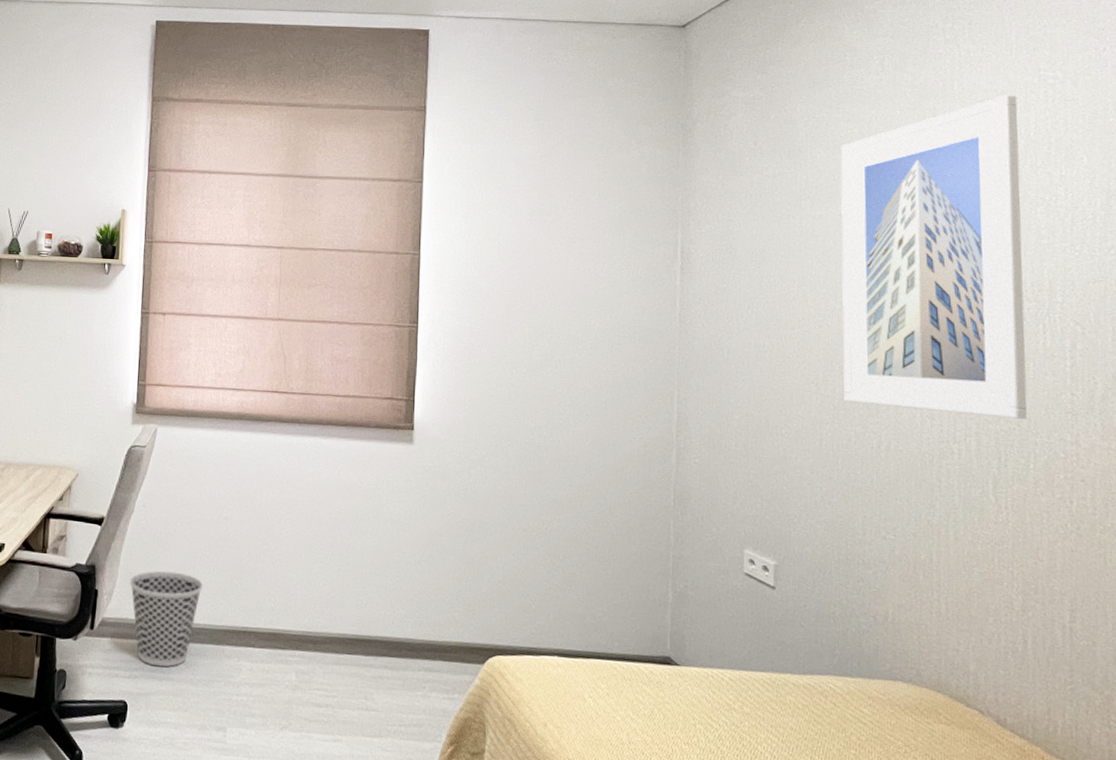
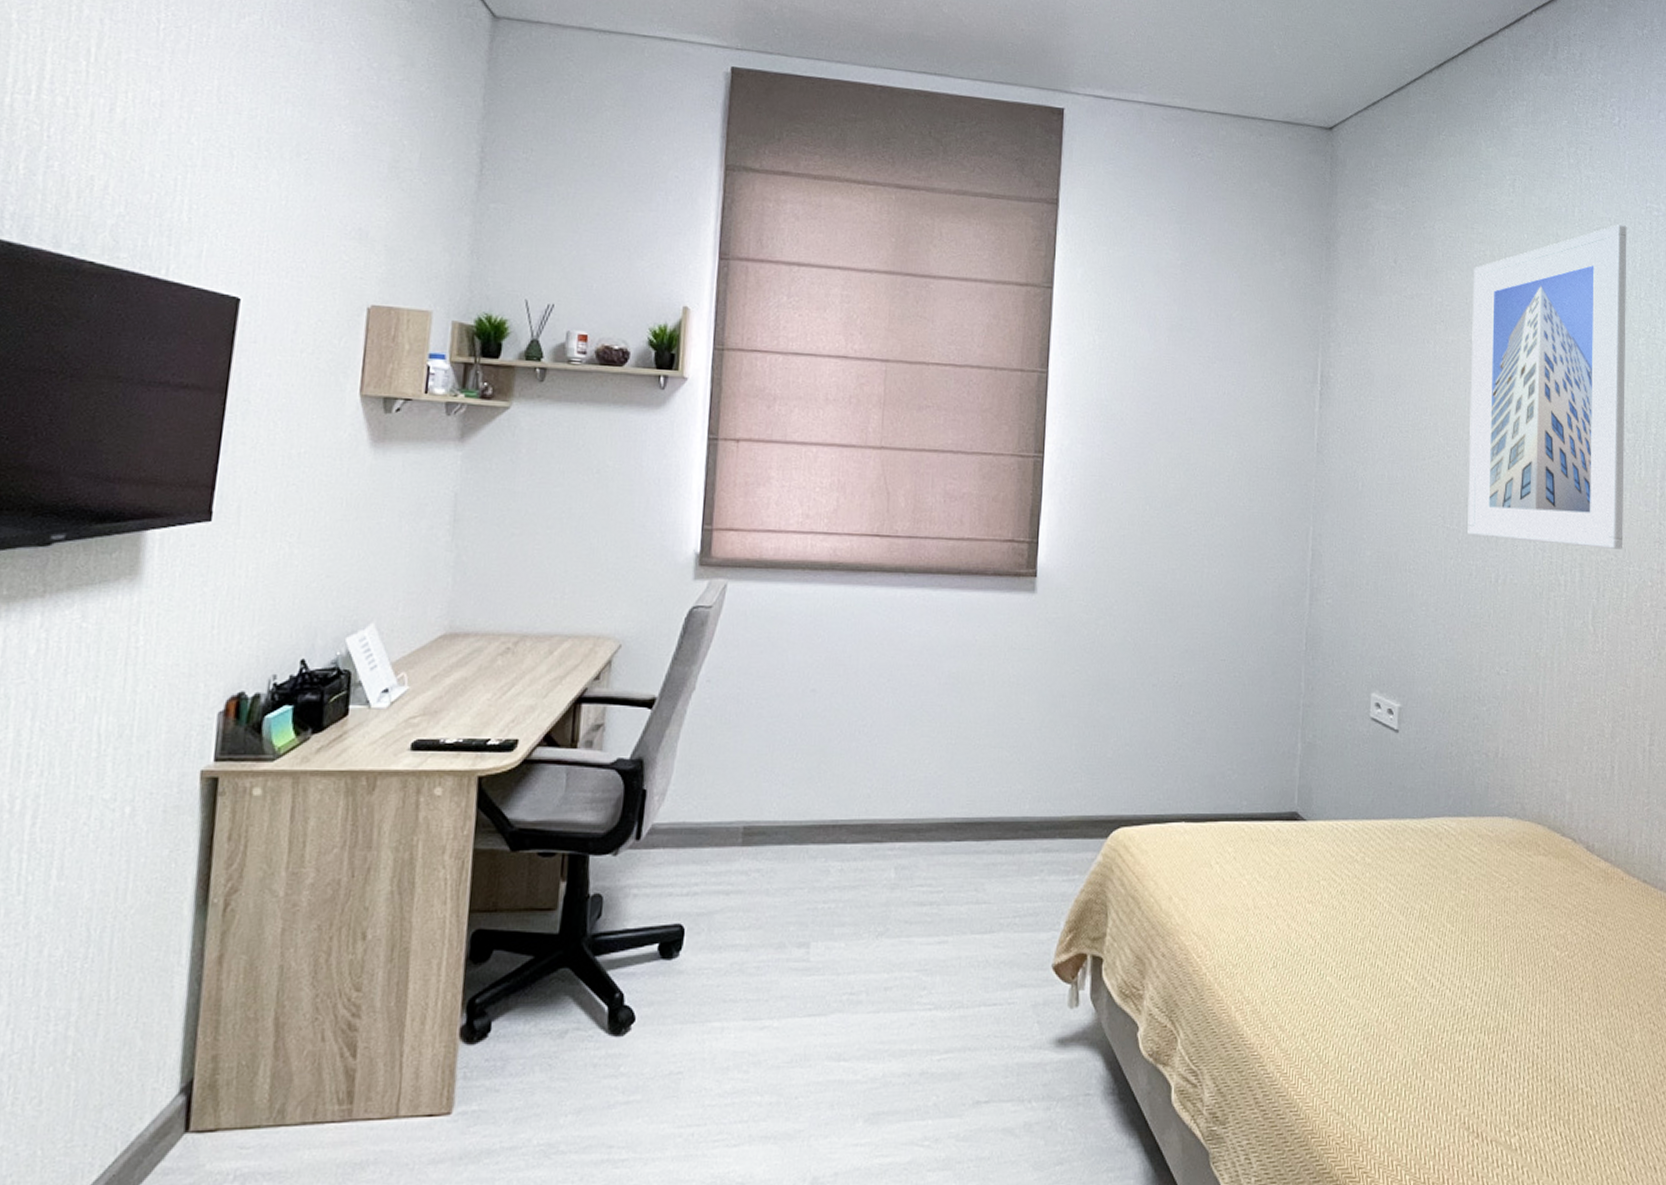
wastebasket: present [129,571,203,667] -> none [688,760,783,878]

